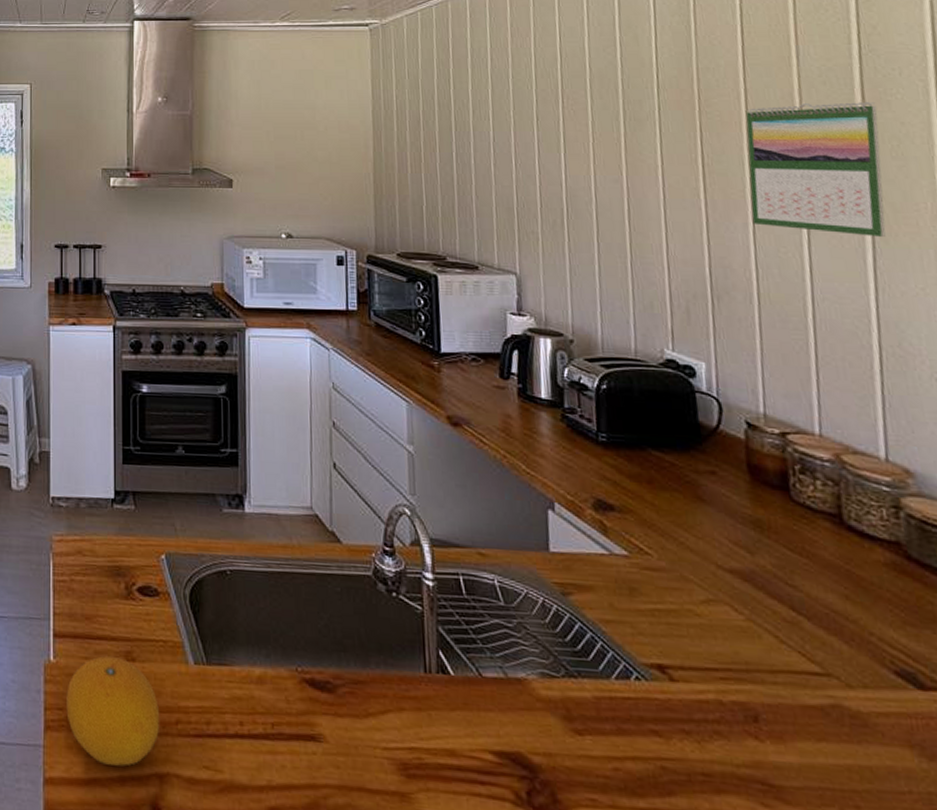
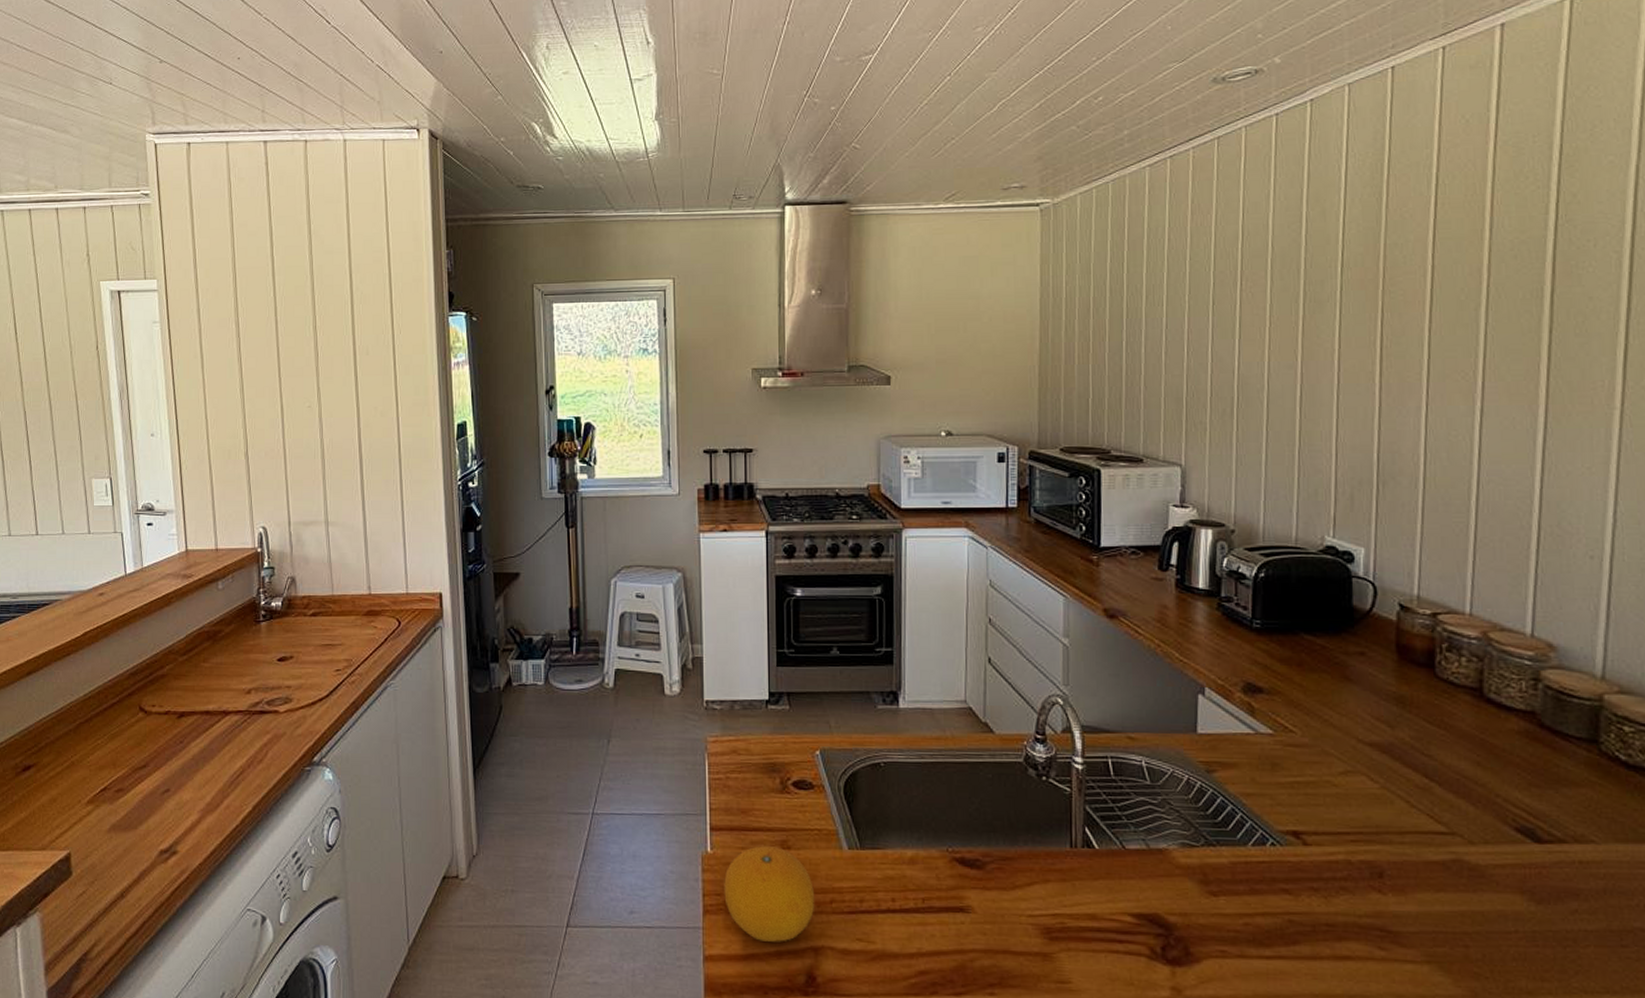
calendar: present [746,102,886,237] -> none [1426,276,1567,417]

